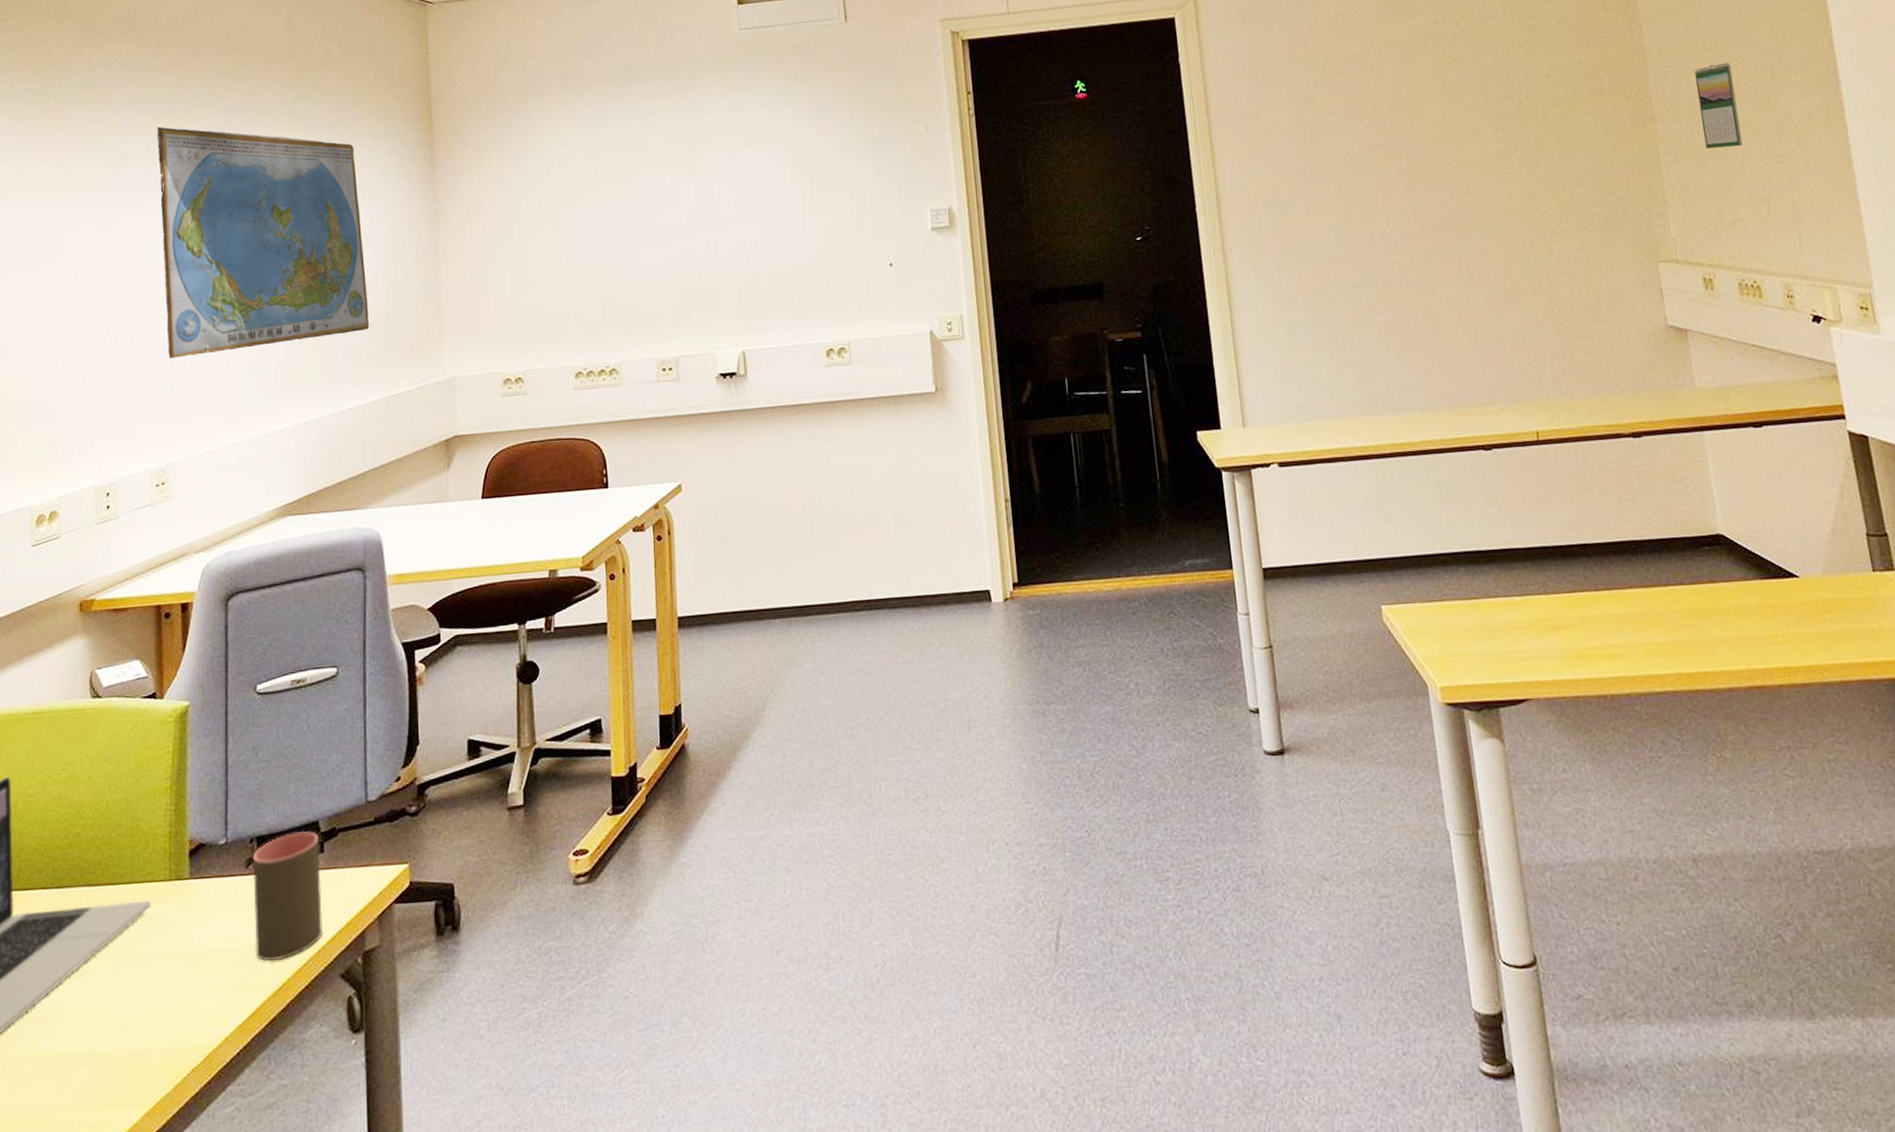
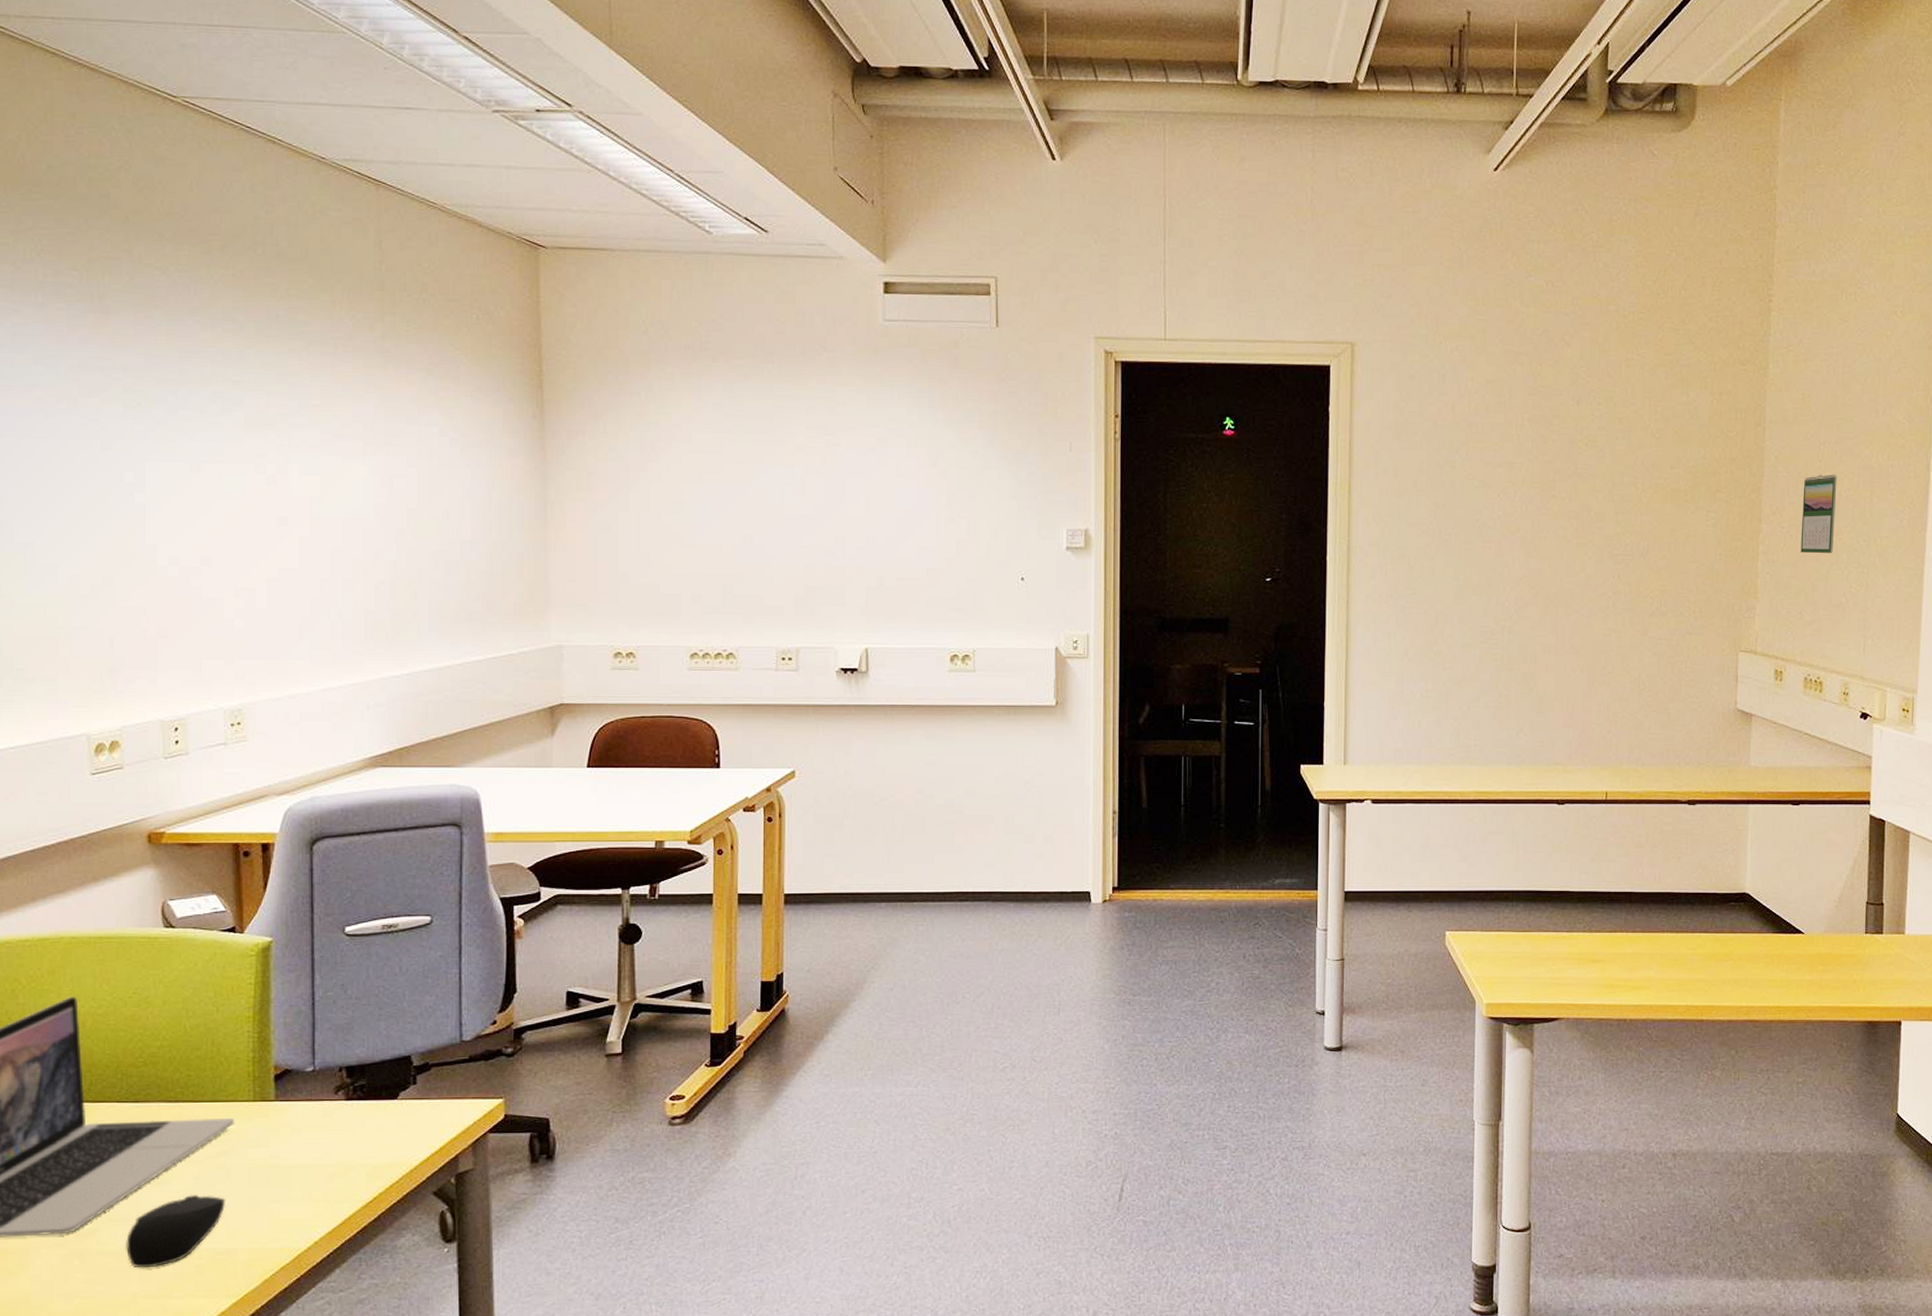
computer mouse: none [46,988,141,1076] -> present [126,1195,226,1268]
world map: present [157,126,370,359] -> none [223,345,470,597]
cup: present [252,831,324,961] -> none [341,1064,416,1177]

